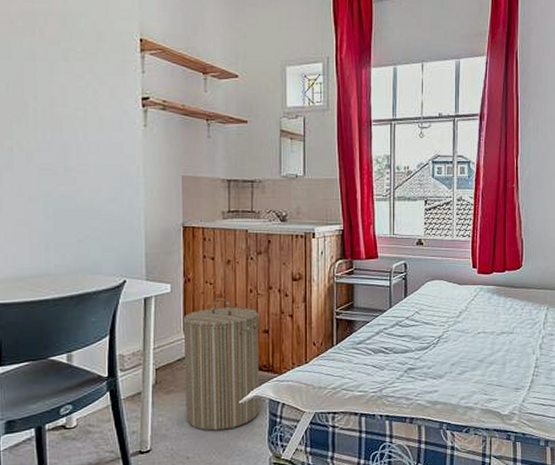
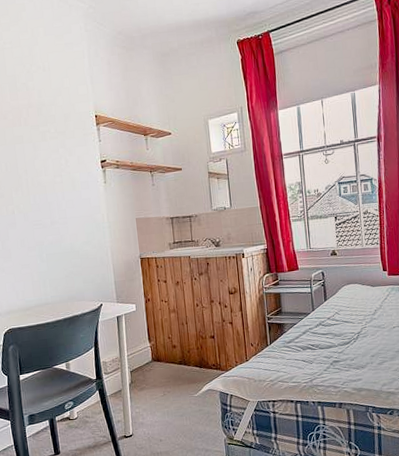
laundry hamper: present [183,297,260,431] -> none [147,312,213,419]

